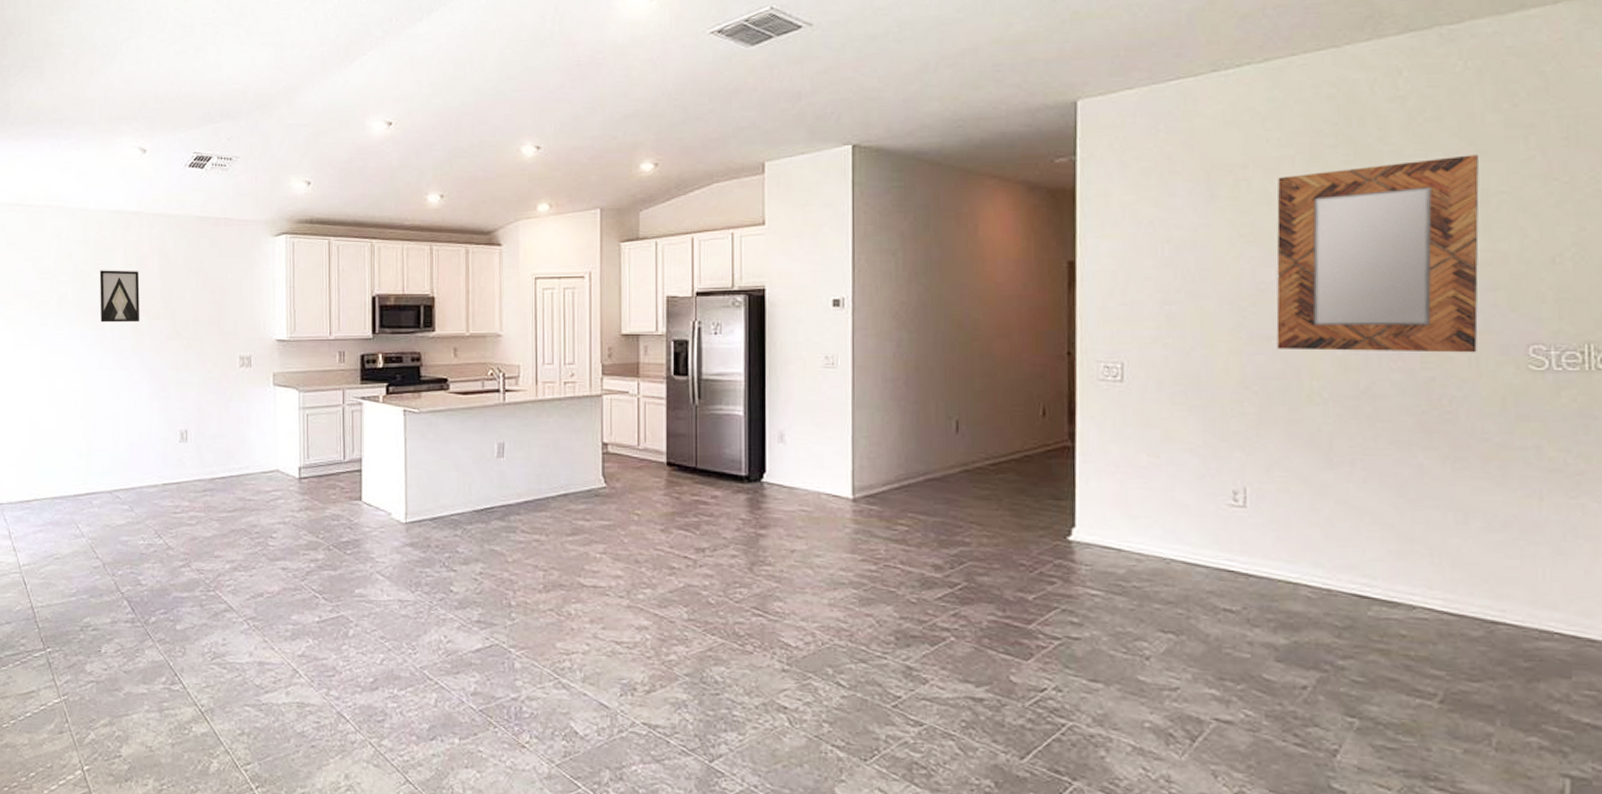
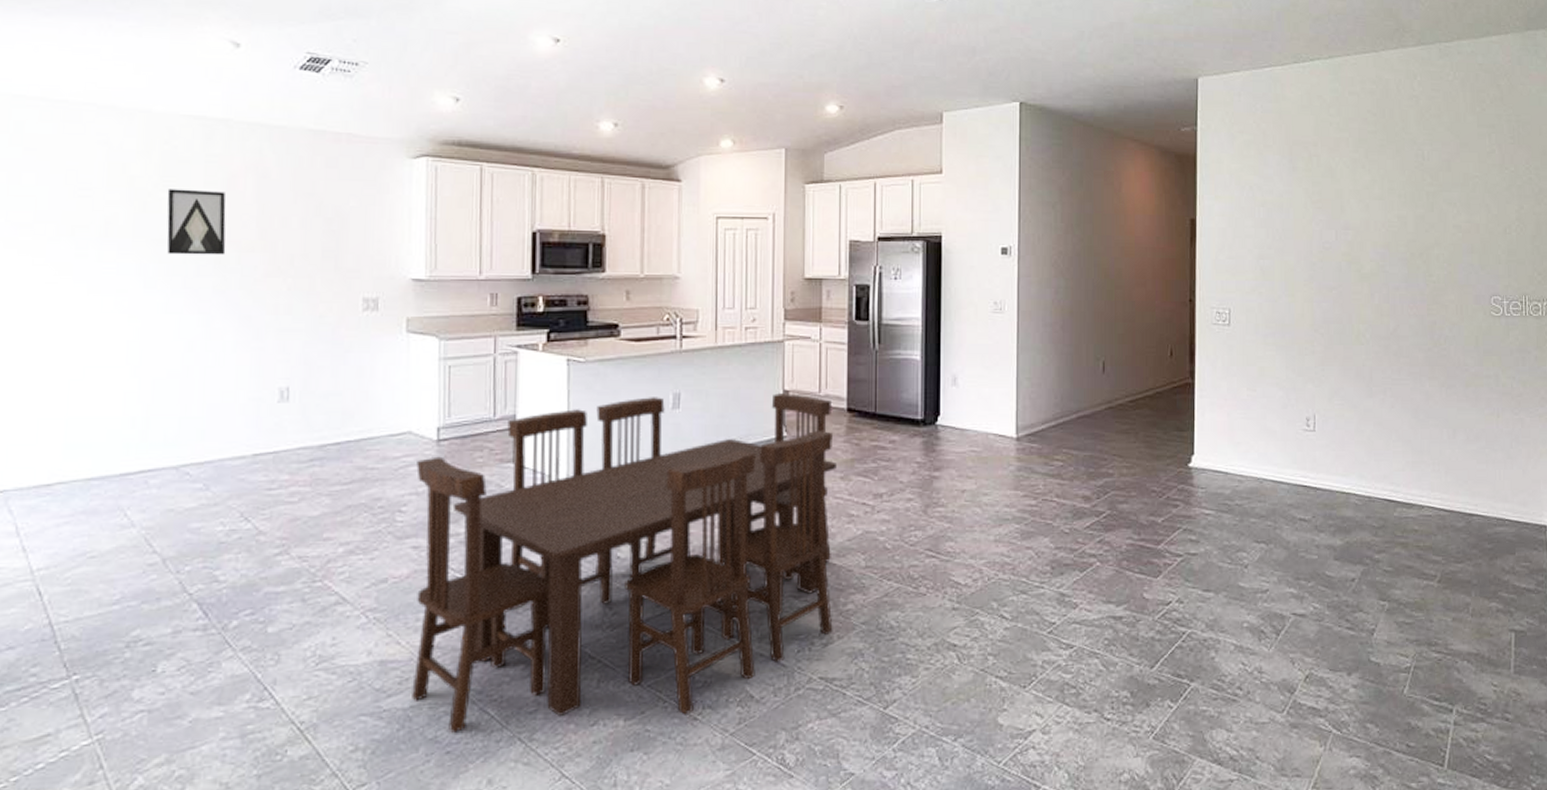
dining set: none [283,444,658,742] -> present [412,392,838,734]
home mirror: present [1276,155,1479,353] -> none [1336,146,1463,302]

